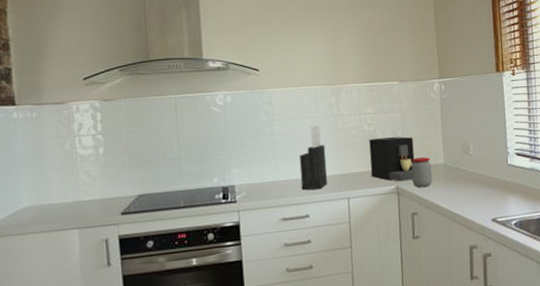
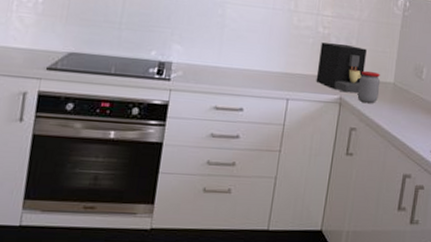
knife block: present [299,125,327,190] -> none [240,16,275,85]

